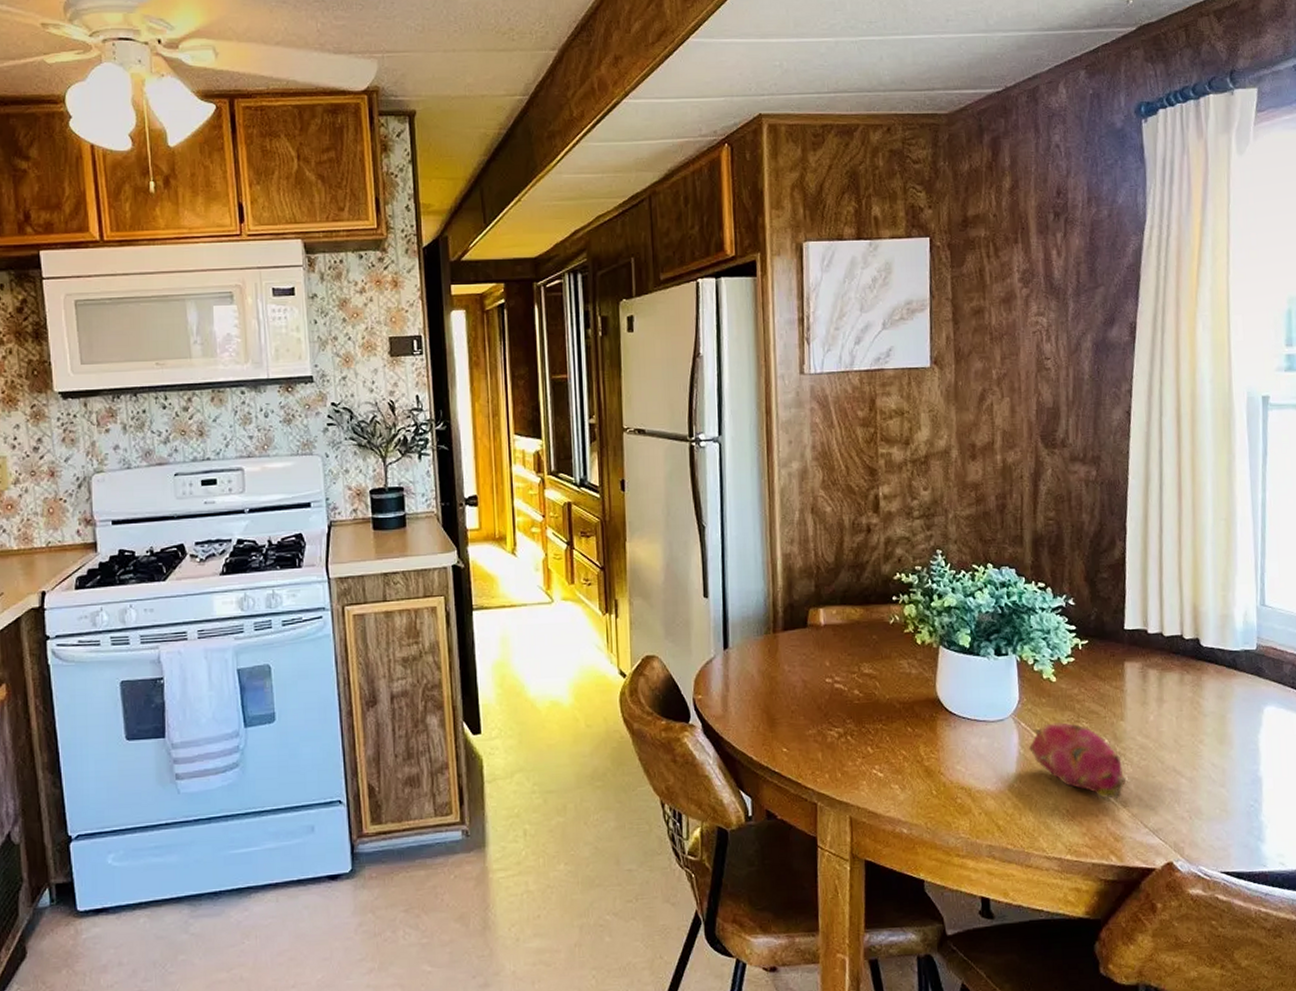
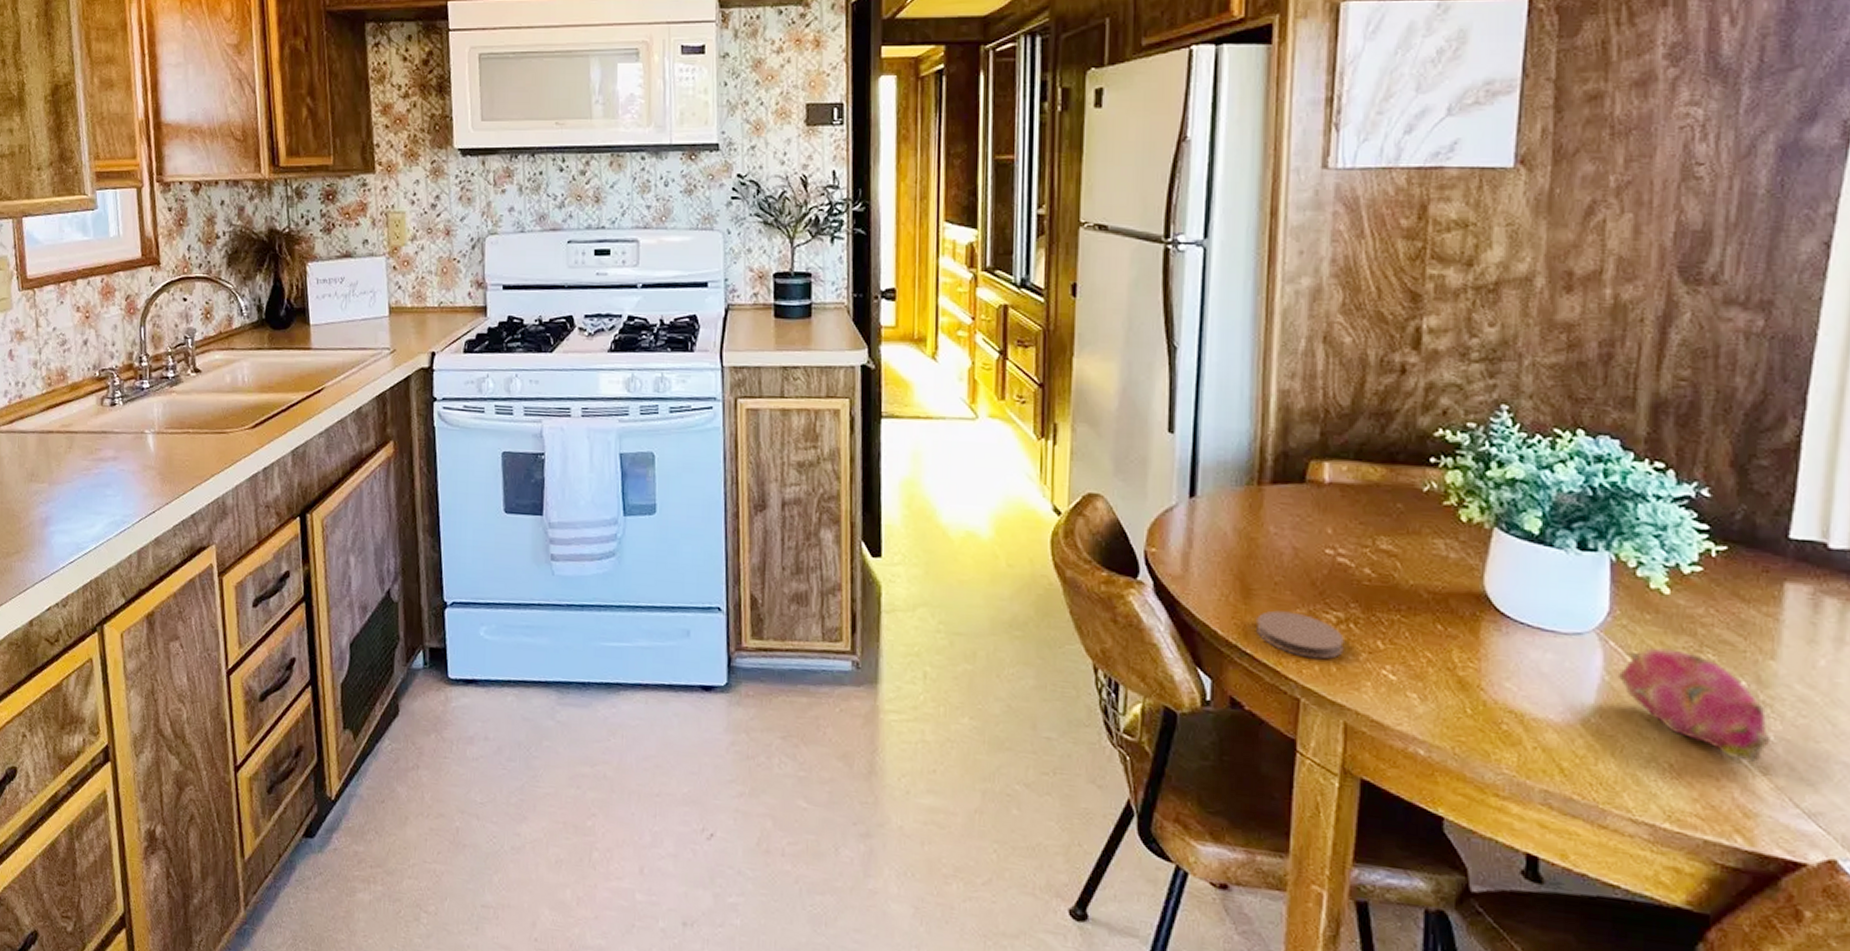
coaster: none [780,733,845,769] -> present [1255,610,1344,660]

